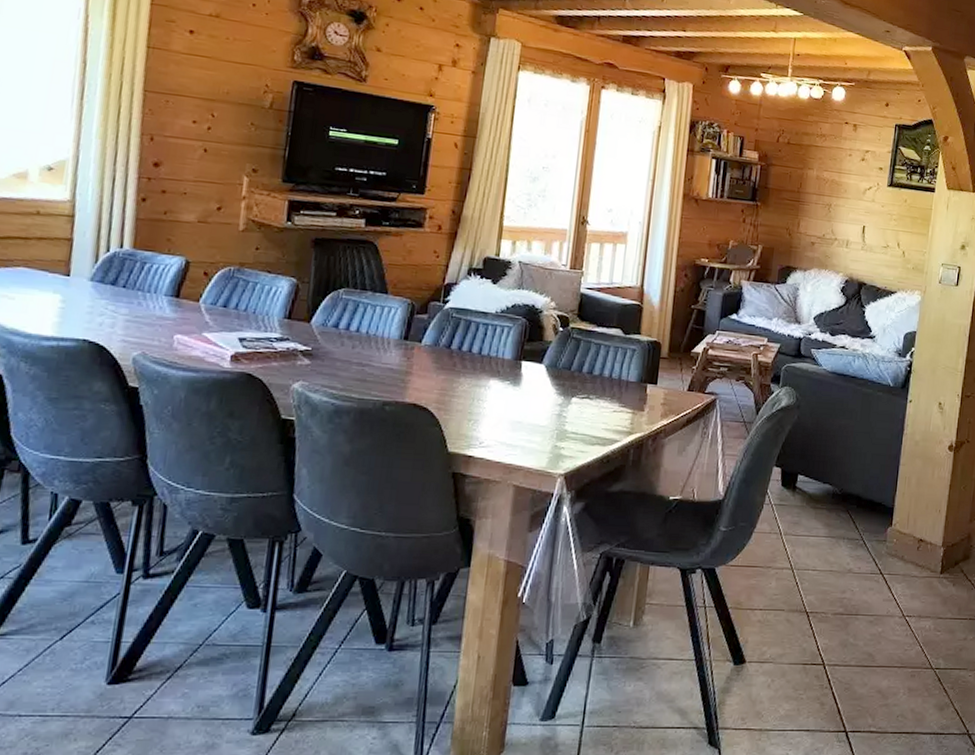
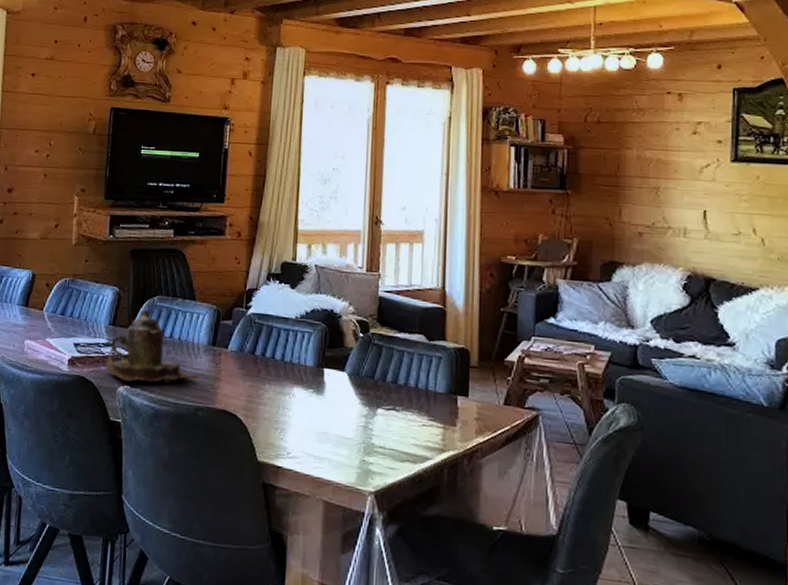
teapot: none [278,302,389,380] -> present [106,309,199,385]

